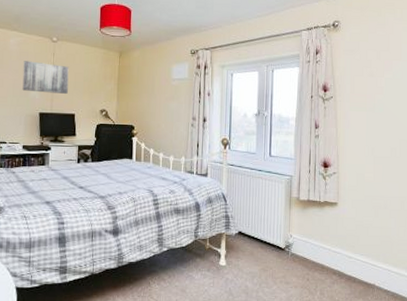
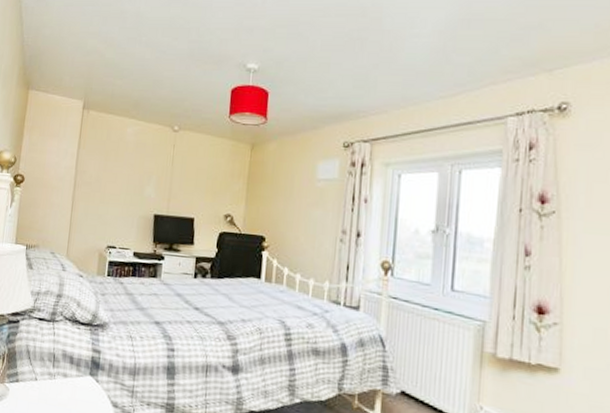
wall art: present [22,61,69,94] -> none [137,153,191,193]

